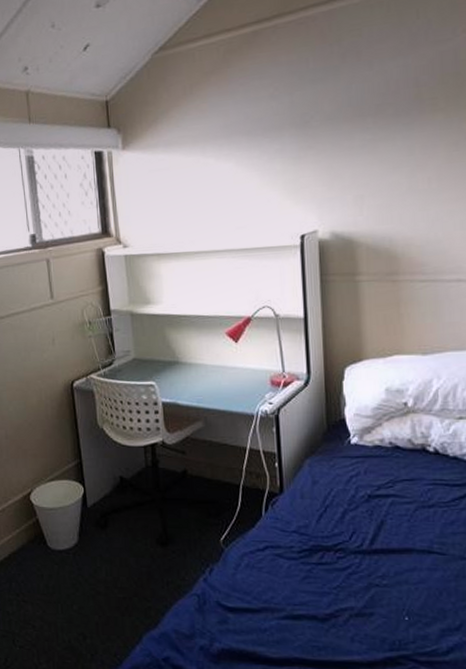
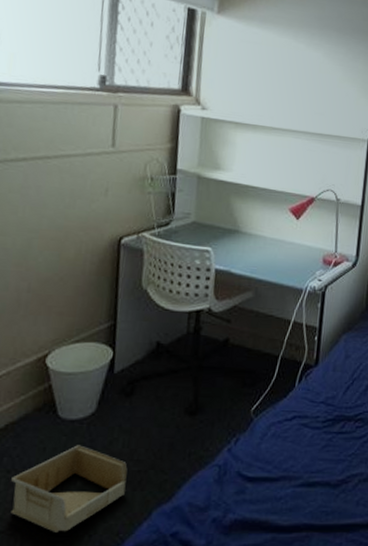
storage bin: none [21,573,115,650] -> present [10,445,128,532]

